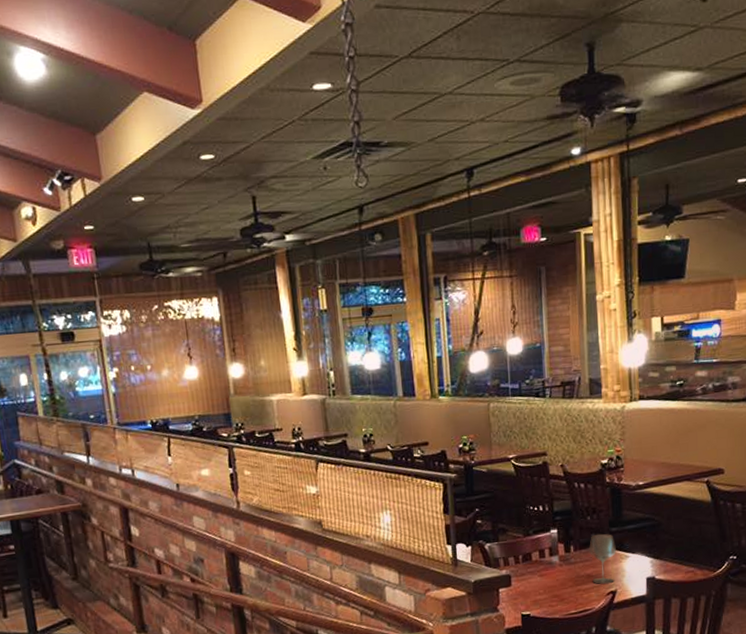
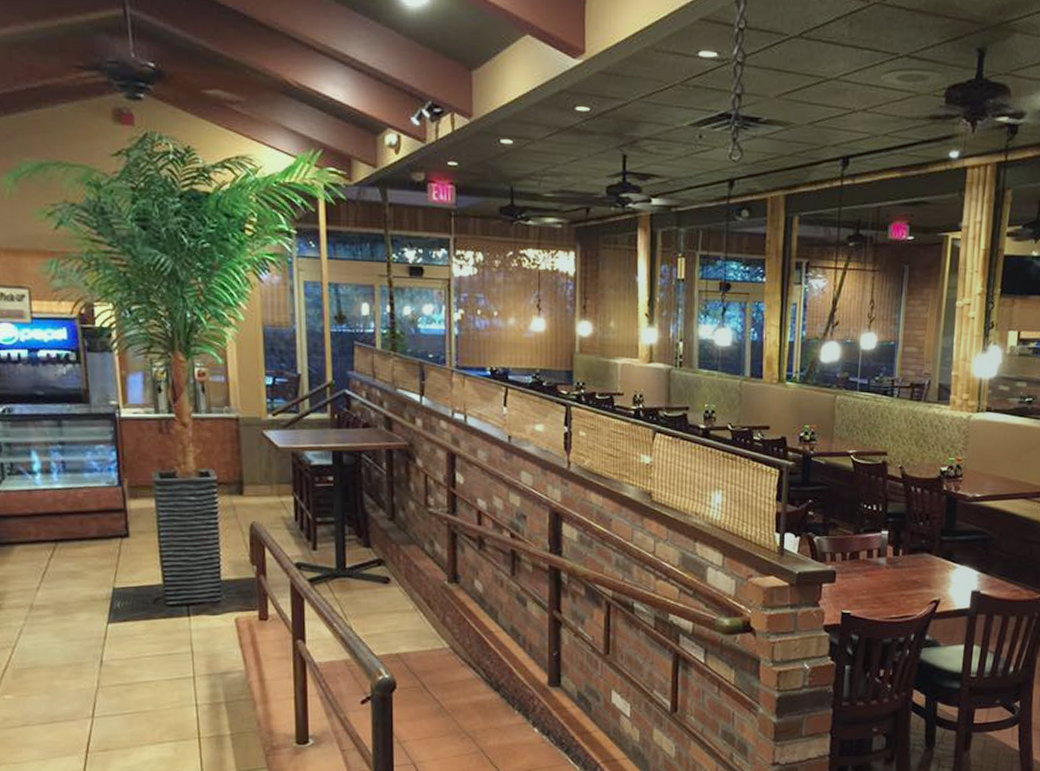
wine glass: present [588,533,616,585] -> none [917,541,945,593]

